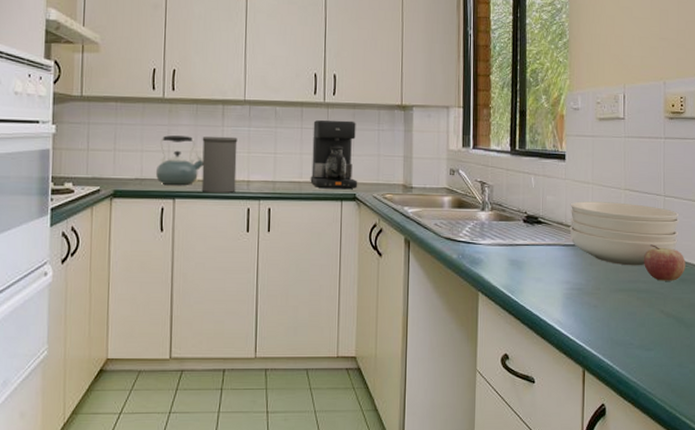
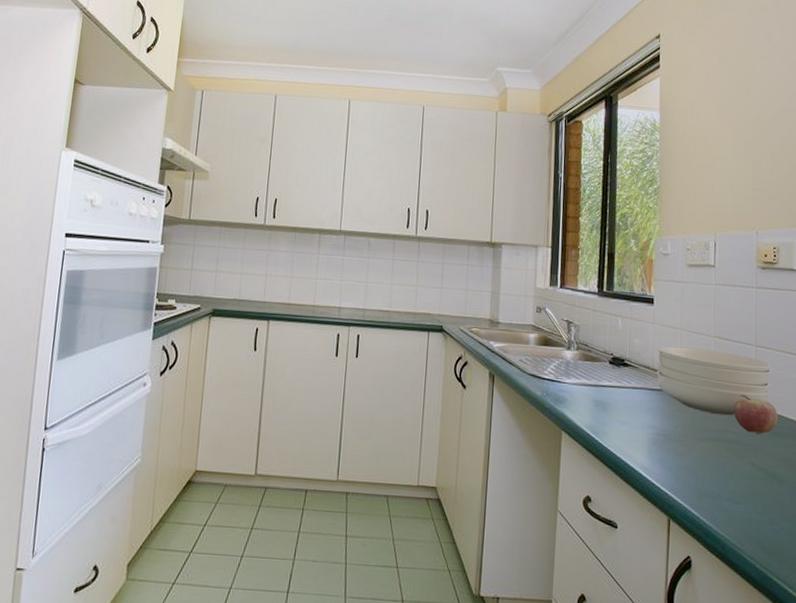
kettle: present [155,135,204,185] -> none [252,260,299,308]
canister: present [201,136,238,194] -> none [295,262,332,318]
coffee maker: present [310,119,358,189] -> none [399,252,446,321]

